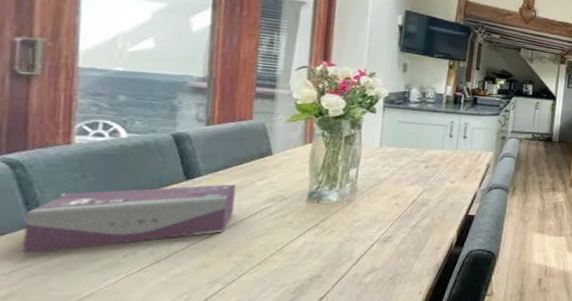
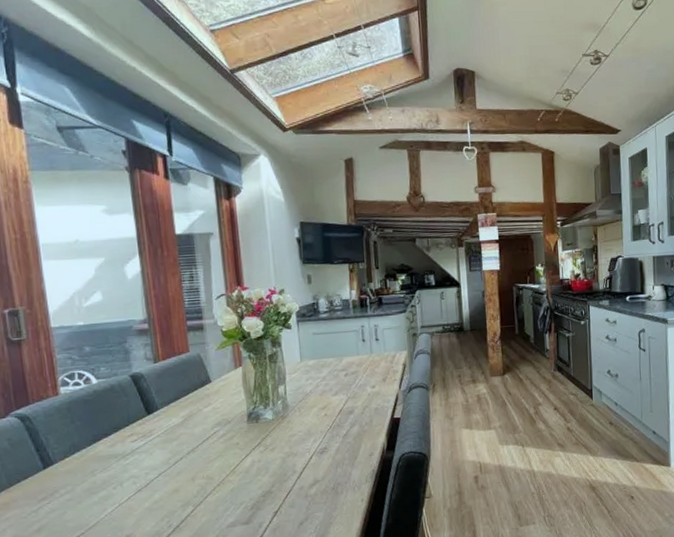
tissue box: present [22,184,237,254] -> none [39,414,190,493]

